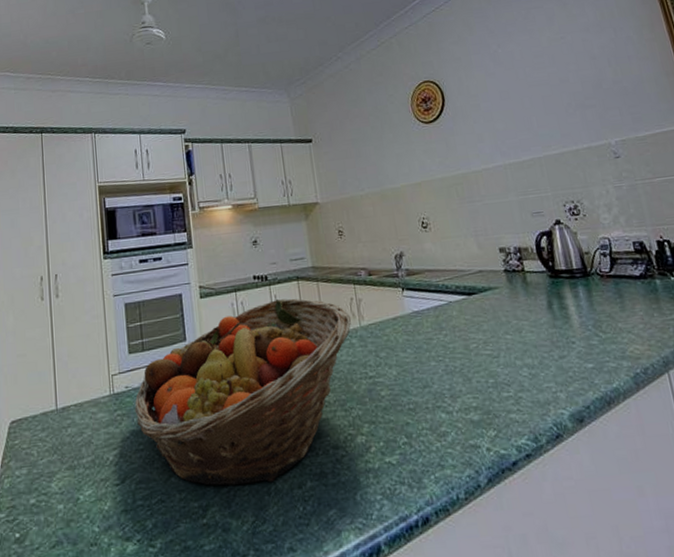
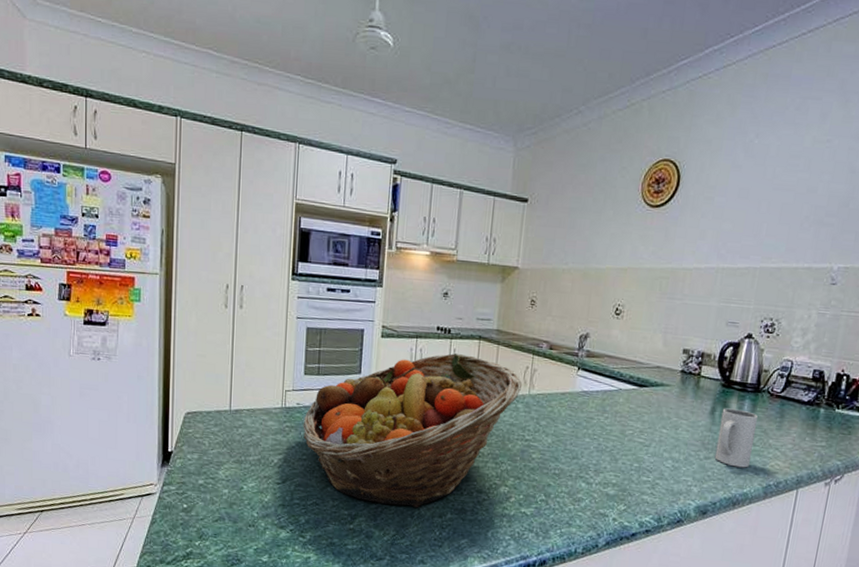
mug: none [559,297,608,361] -> present [714,408,759,468]

